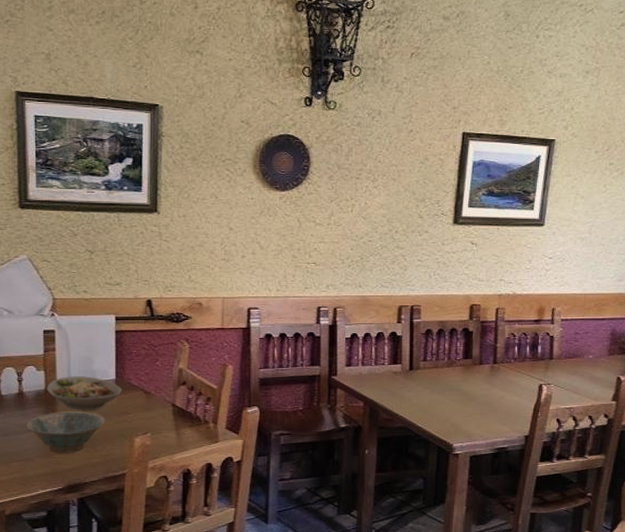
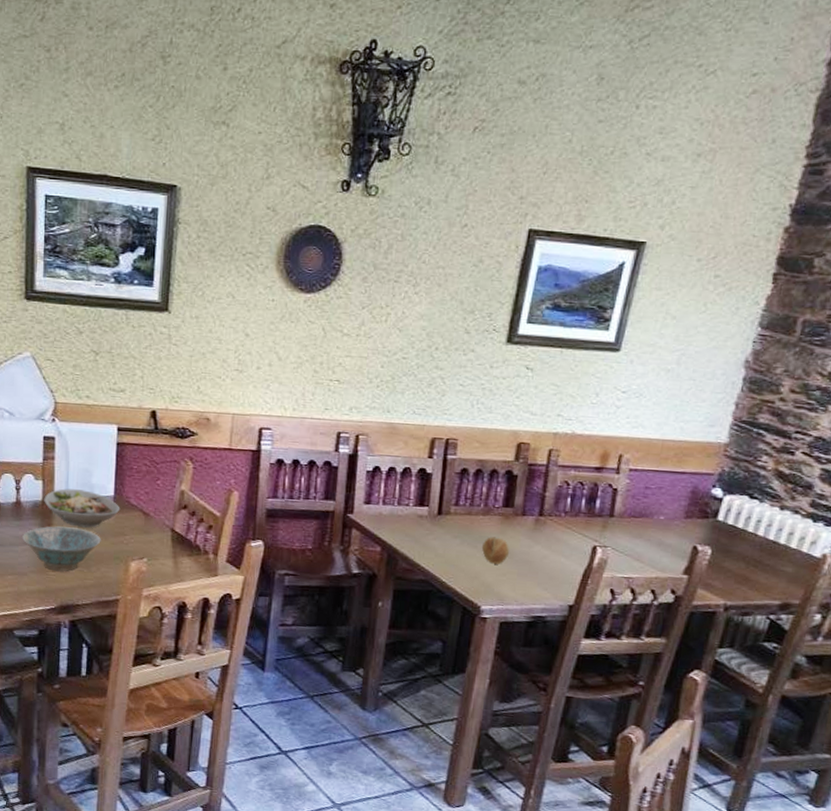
bread roll: none [449,384,473,407] -> present [481,536,510,565]

